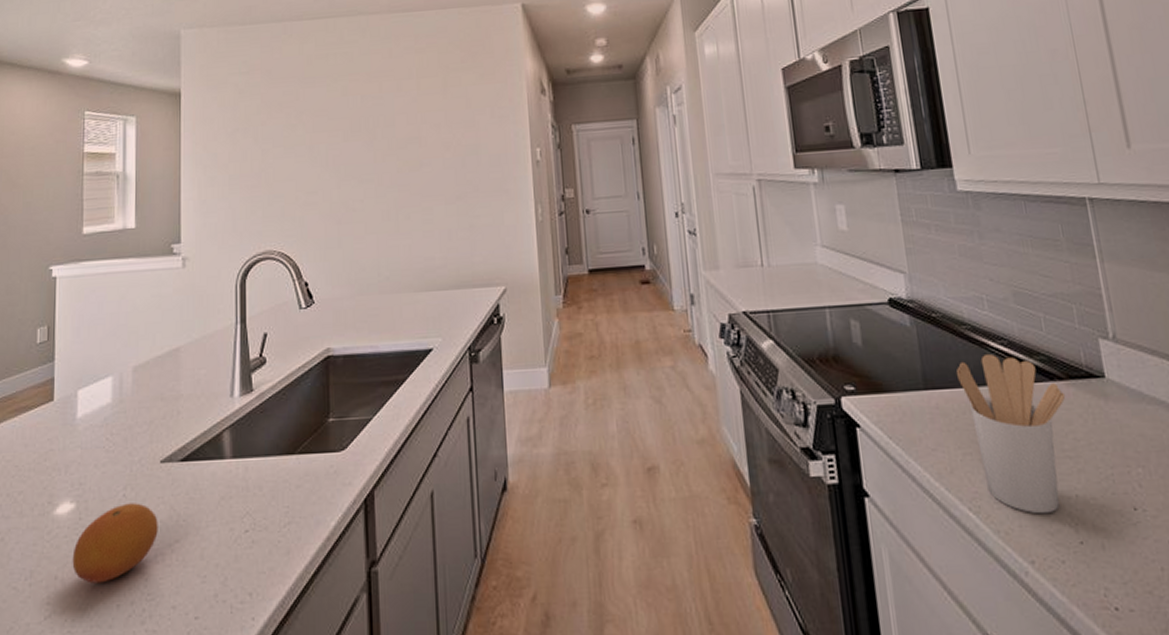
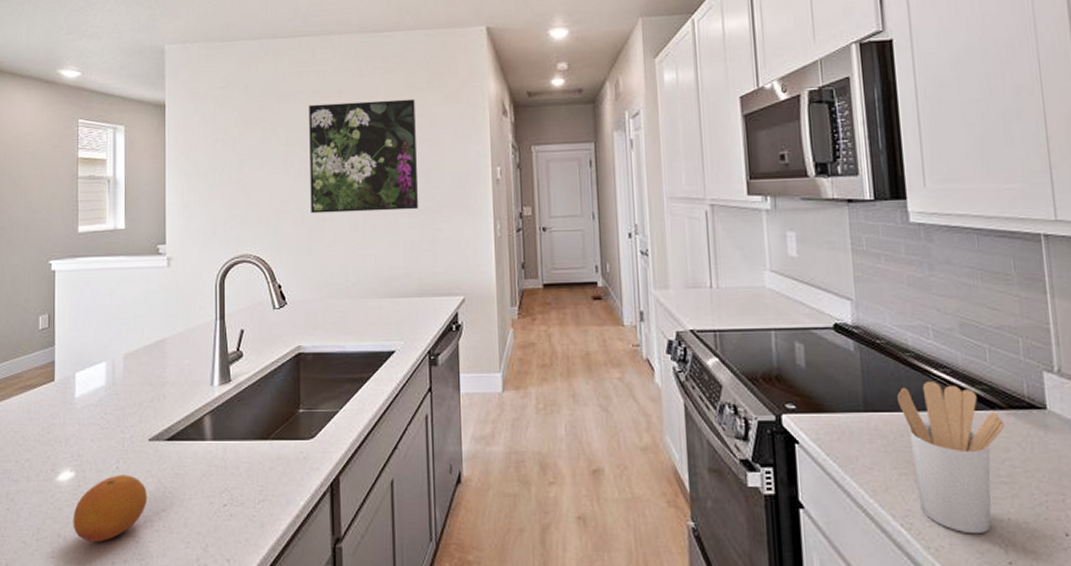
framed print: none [336,79,456,204] -> present [309,99,419,214]

